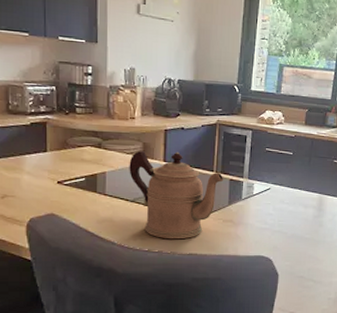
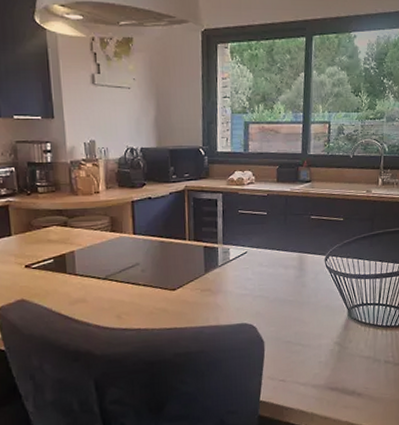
coffeepot: present [129,150,223,240] -> none [97,223,197,315]

